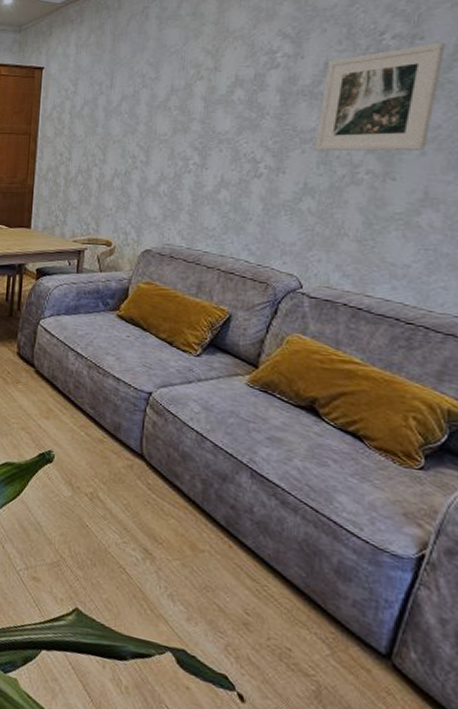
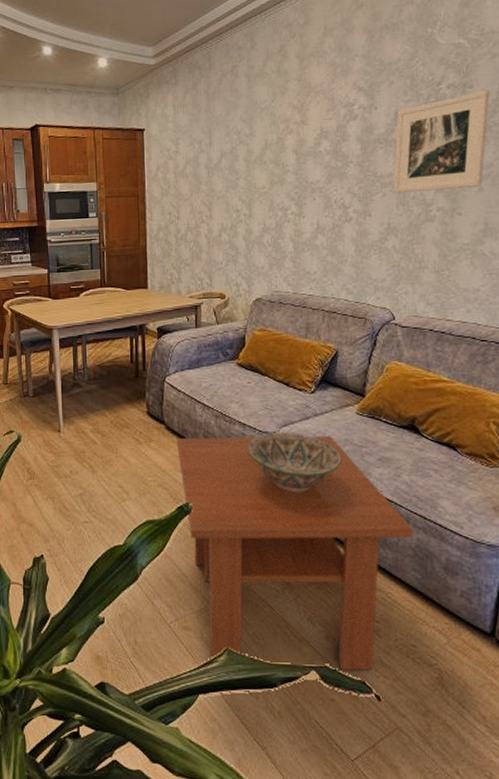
coffee table: none [44,384,302,666] -> present [177,436,414,670]
decorative bowl: none [120,391,224,460] -> present [248,431,342,493]

